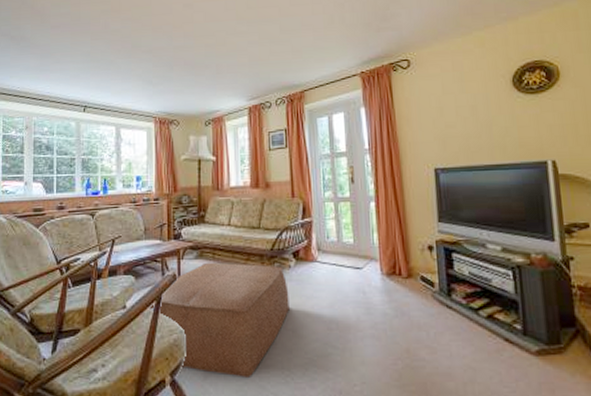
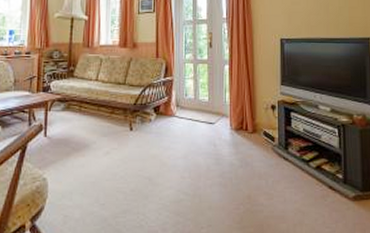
ottoman: present [151,262,289,377] -> none [15,114,148,222]

